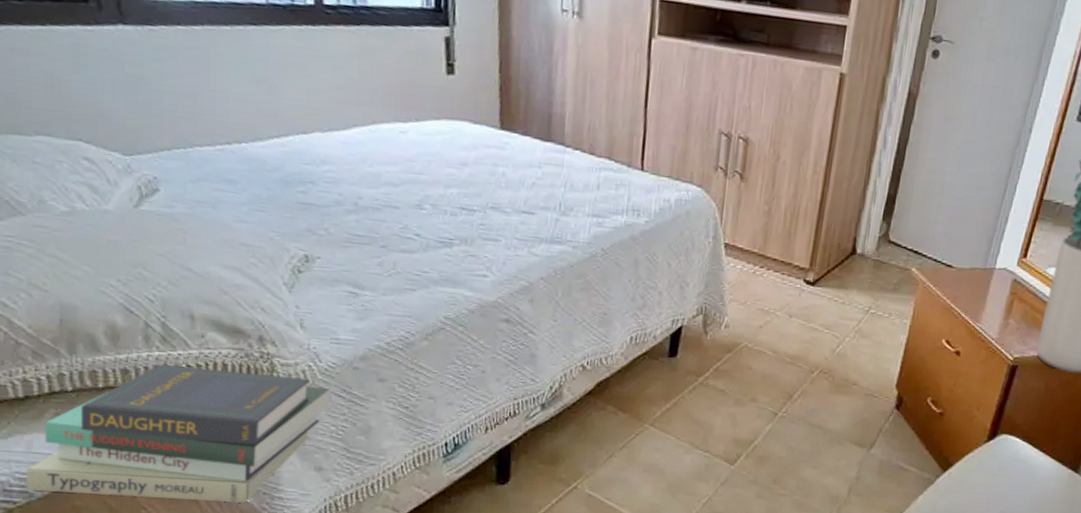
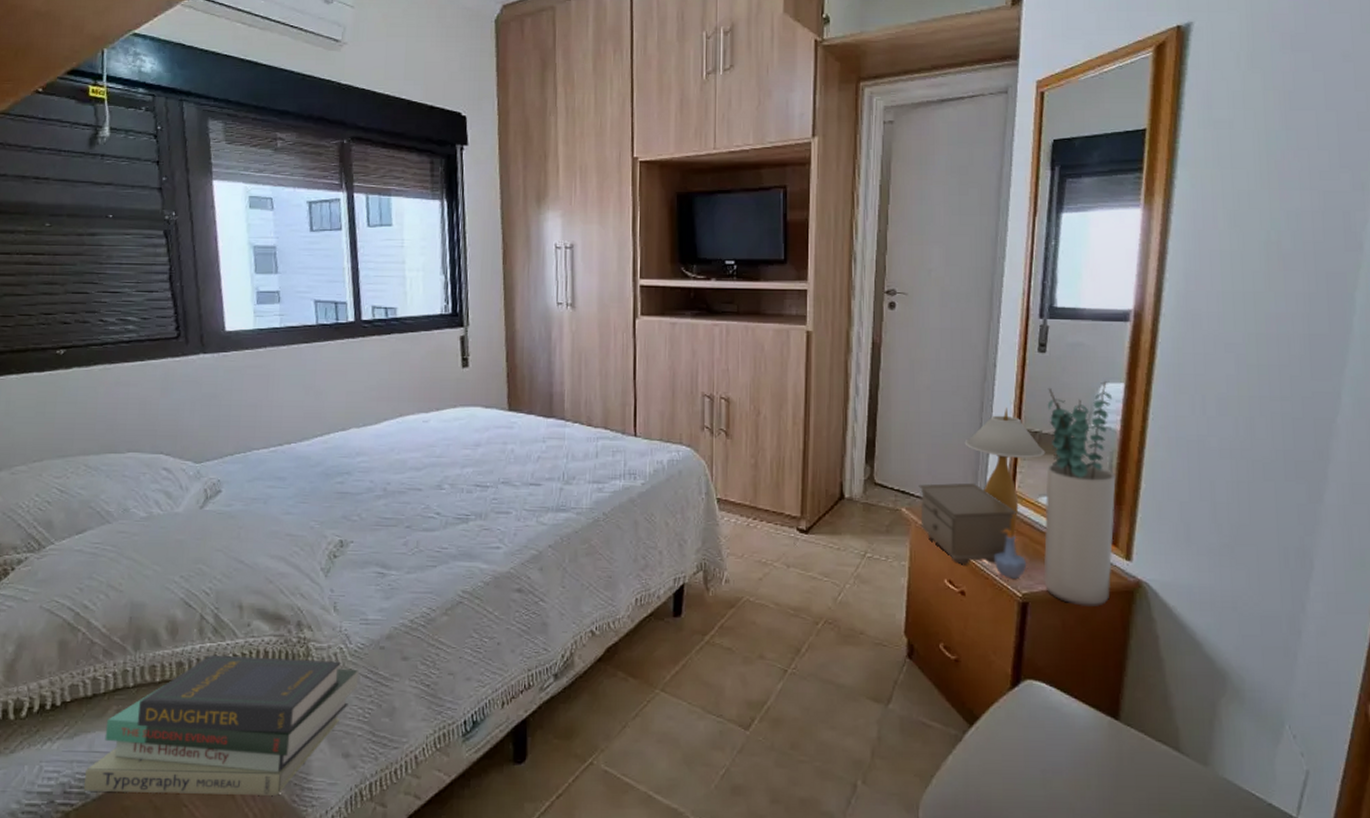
jewelry box: none [927,245,1024,329] -> present [918,483,1016,565]
table lamp: none [985,175,1063,303] -> present [964,407,1046,536]
perfume bottle: none [993,295,1024,343] -> present [993,528,1027,579]

